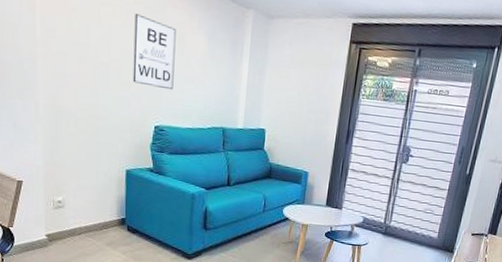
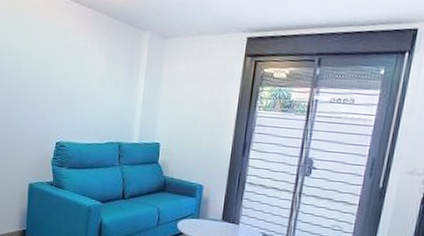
wall art: present [132,14,176,90] -> none [38,42,79,109]

